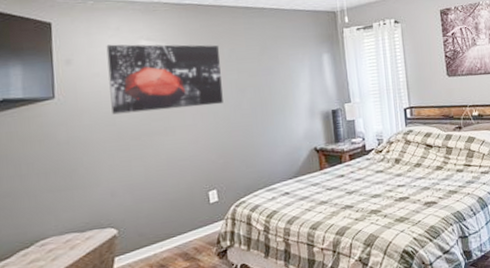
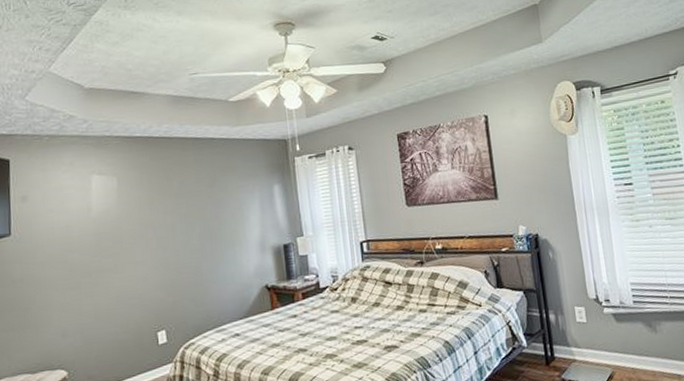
wall art: present [106,44,223,115] -> none [60,178,173,252]

